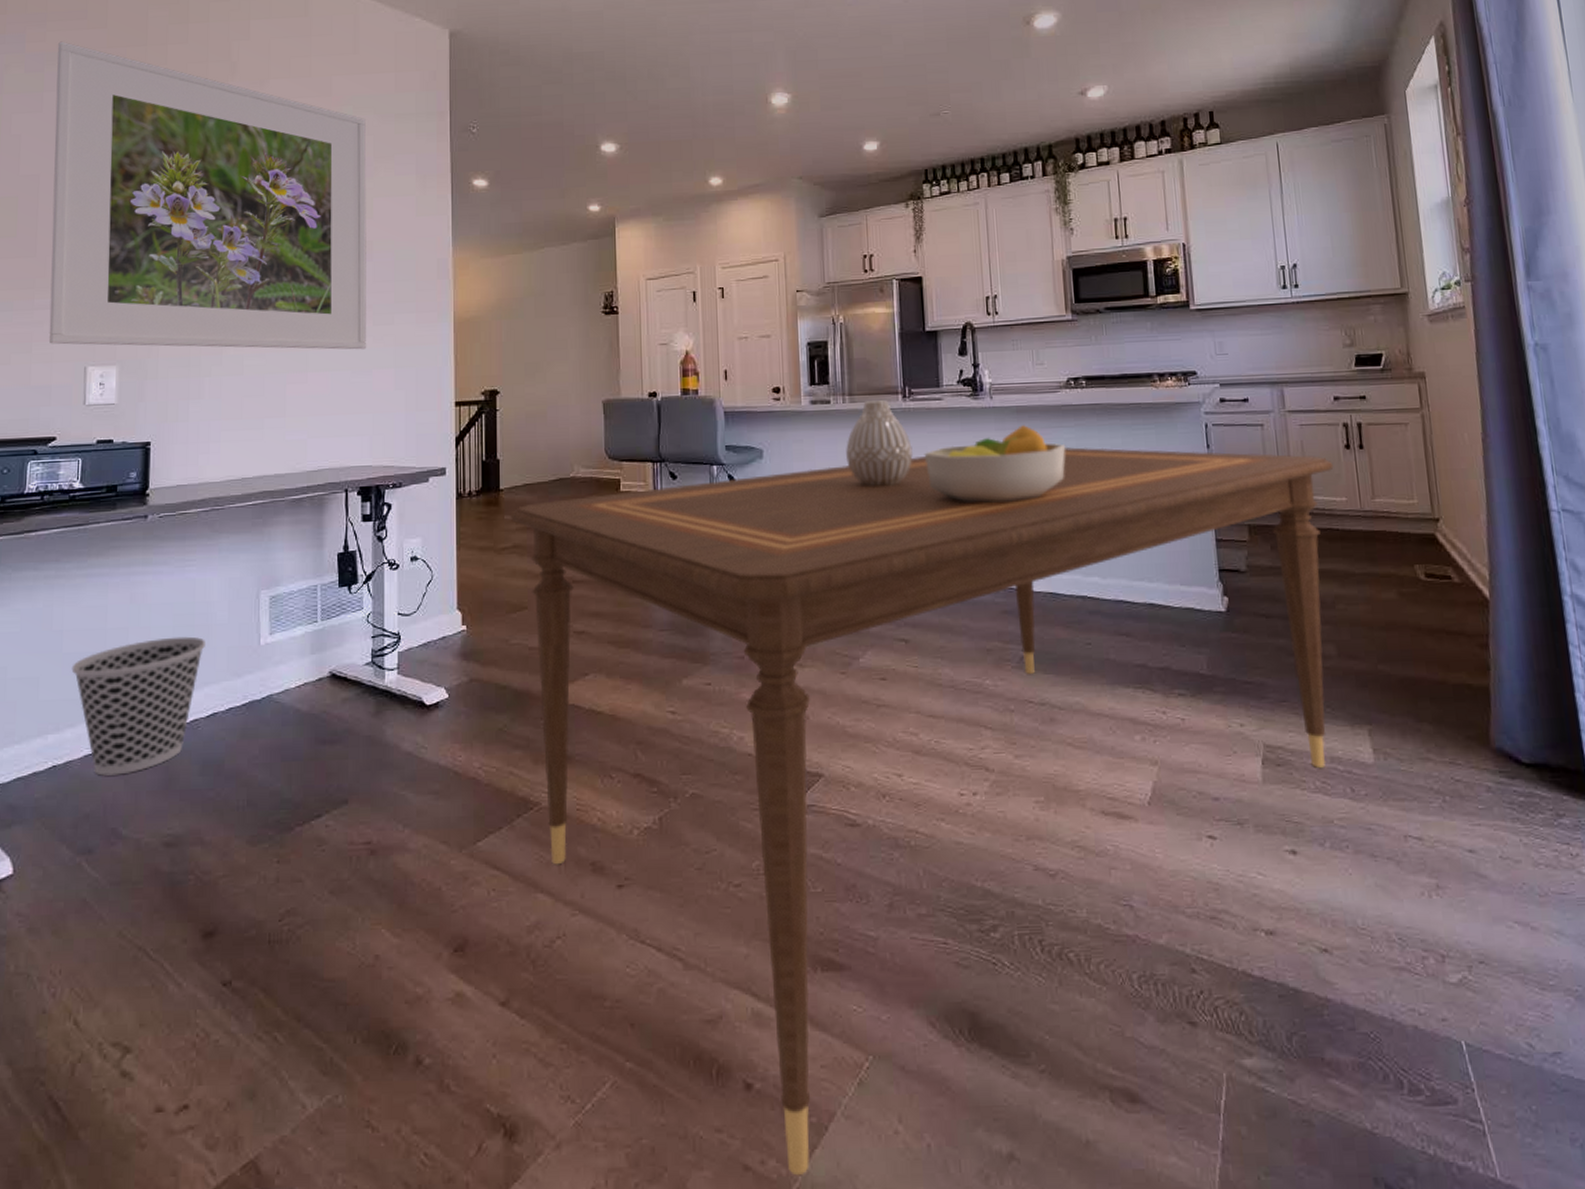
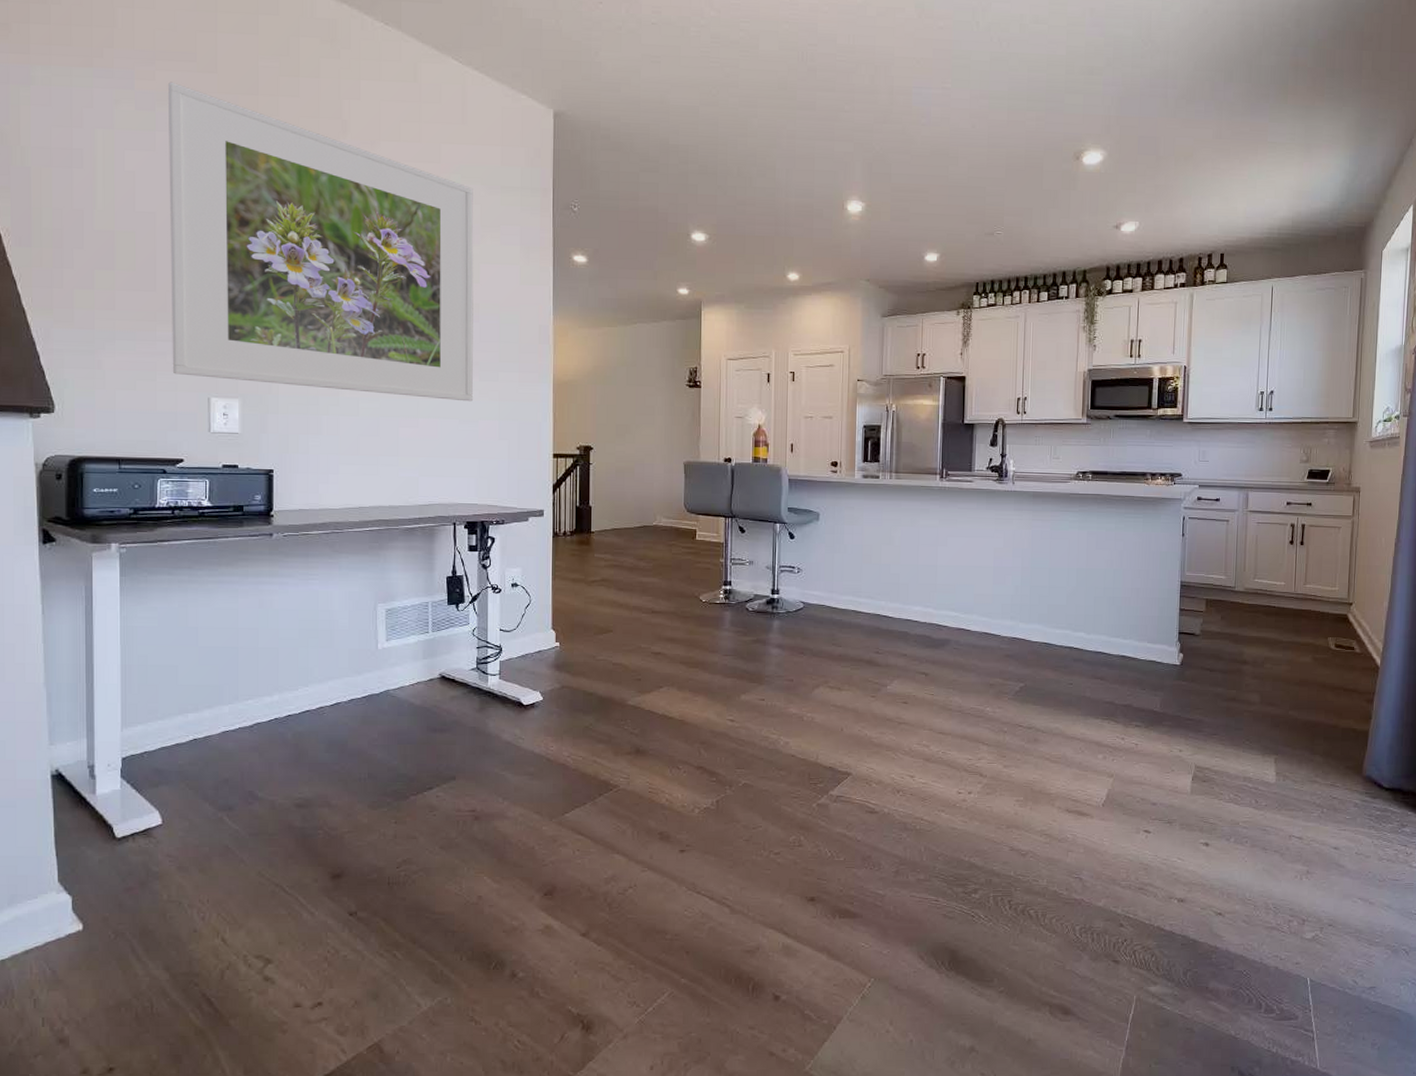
wastebasket: present [71,636,205,776] -> none [207,638,328,749]
dining table: present [510,446,1334,1176] -> none [599,527,1279,1060]
vase: present [846,400,913,486] -> none [889,479,945,550]
fruit bowl: present [924,425,1066,504] -> none [954,508,1070,569]

